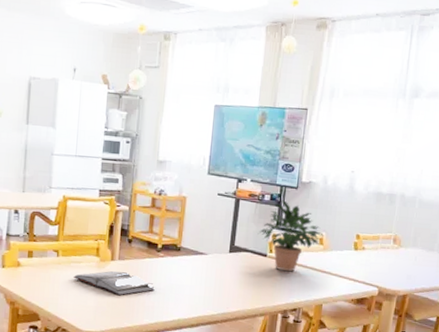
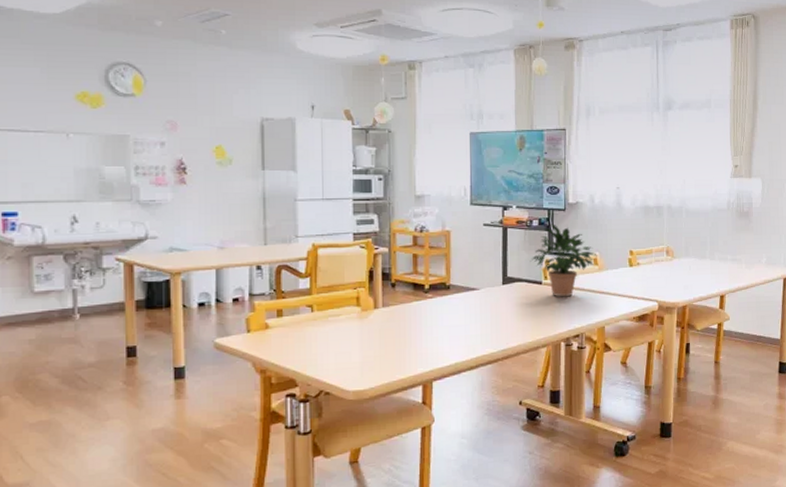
hardback book: present [72,271,155,296] -> none [331,320,426,347]

